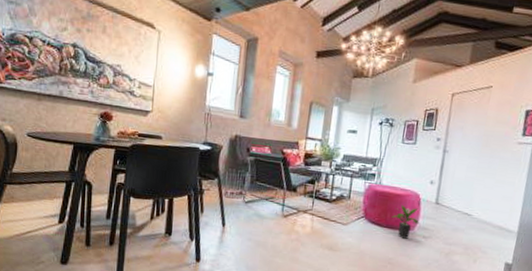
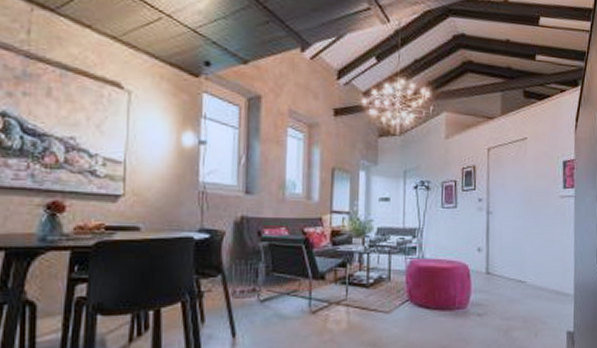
potted plant: present [392,205,420,239] -> none [441,280,473,320]

